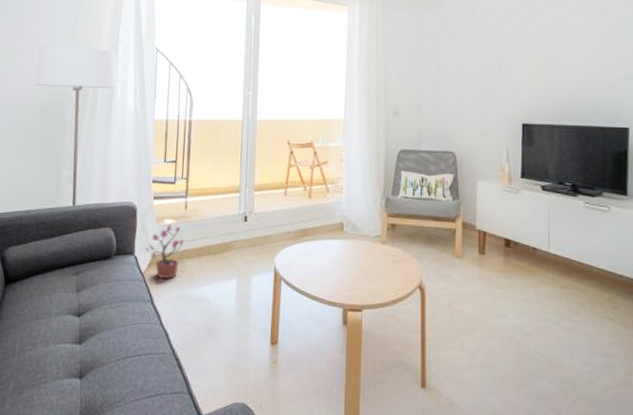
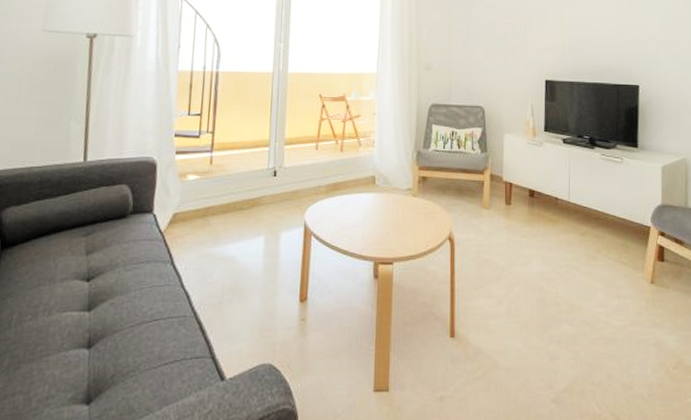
potted plant: present [145,224,186,282] -> none [165,180,210,241]

